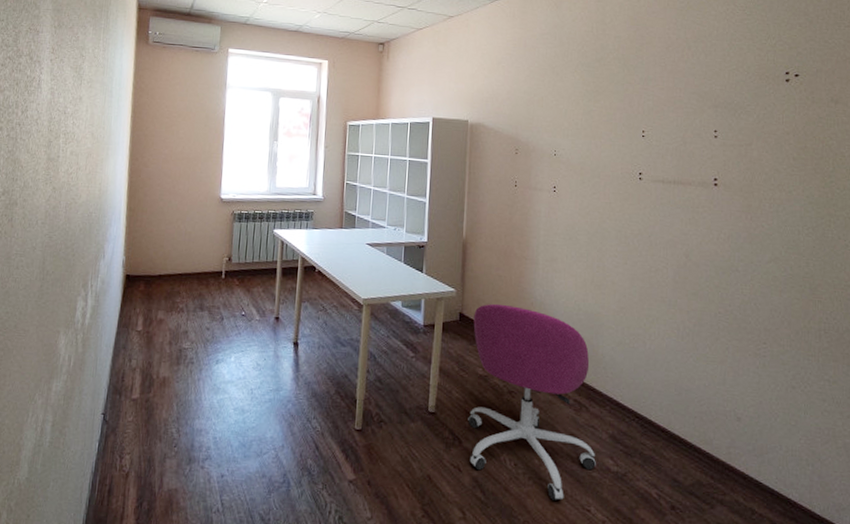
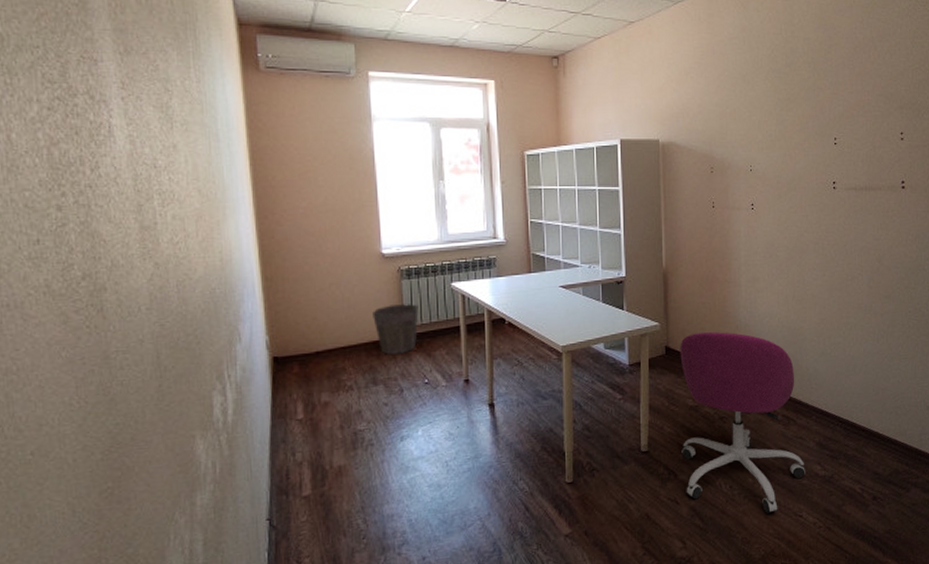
waste bin: none [207,242,245,286] -> present [372,304,419,355]

